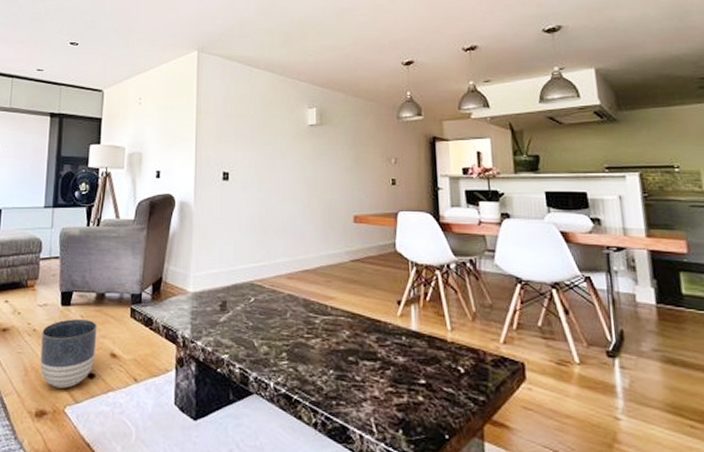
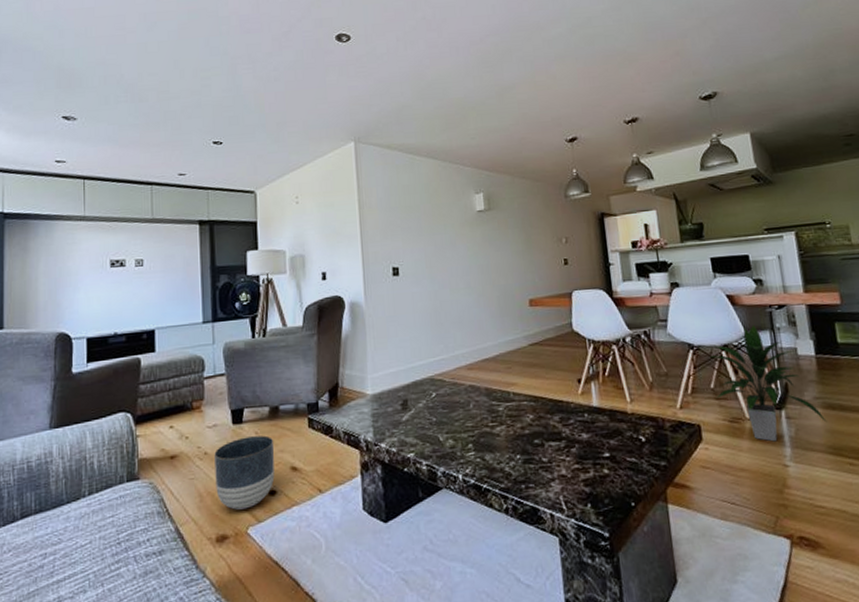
indoor plant: none [538,265,666,391] -> present [709,324,827,442]

